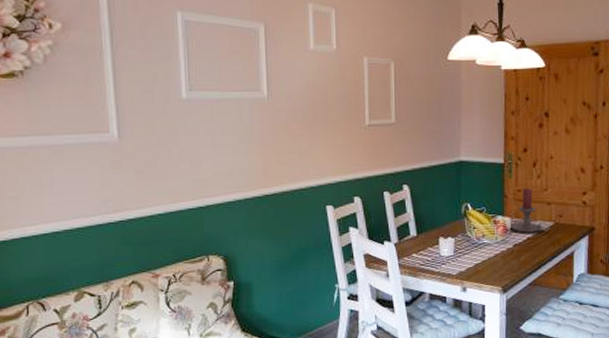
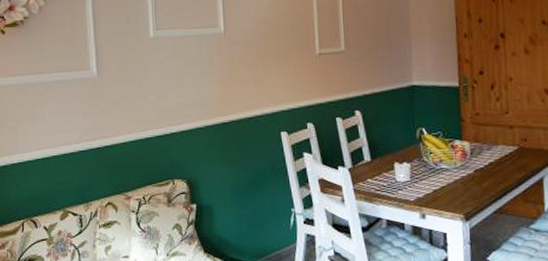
candle holder: present [511,188,549,233] -> none [470,111,513,158]

